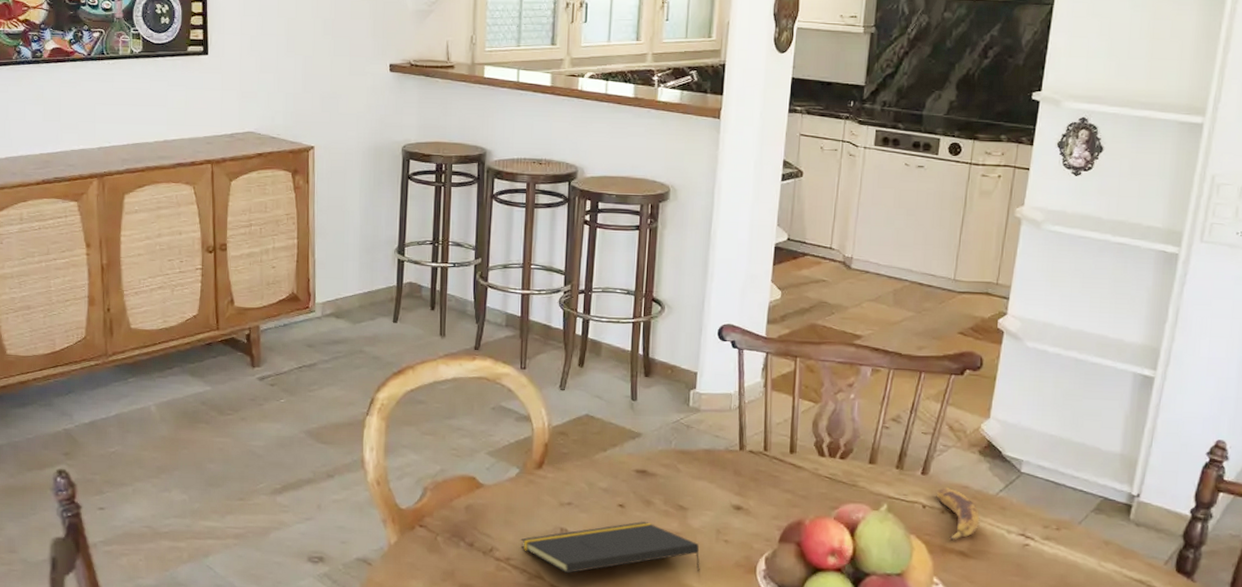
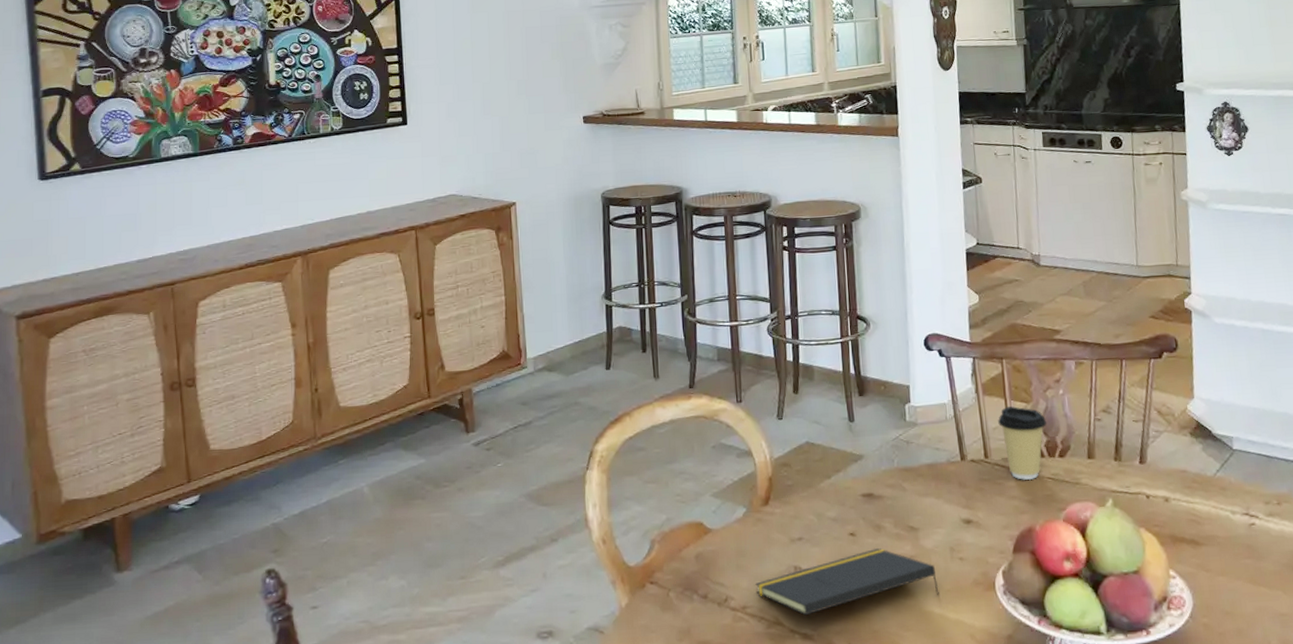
coffee cup: none [783,404,833,477] -> present [998,406,1047,481]
banana: present [936,487,980,541] -> none [1157,474,1204,529]

